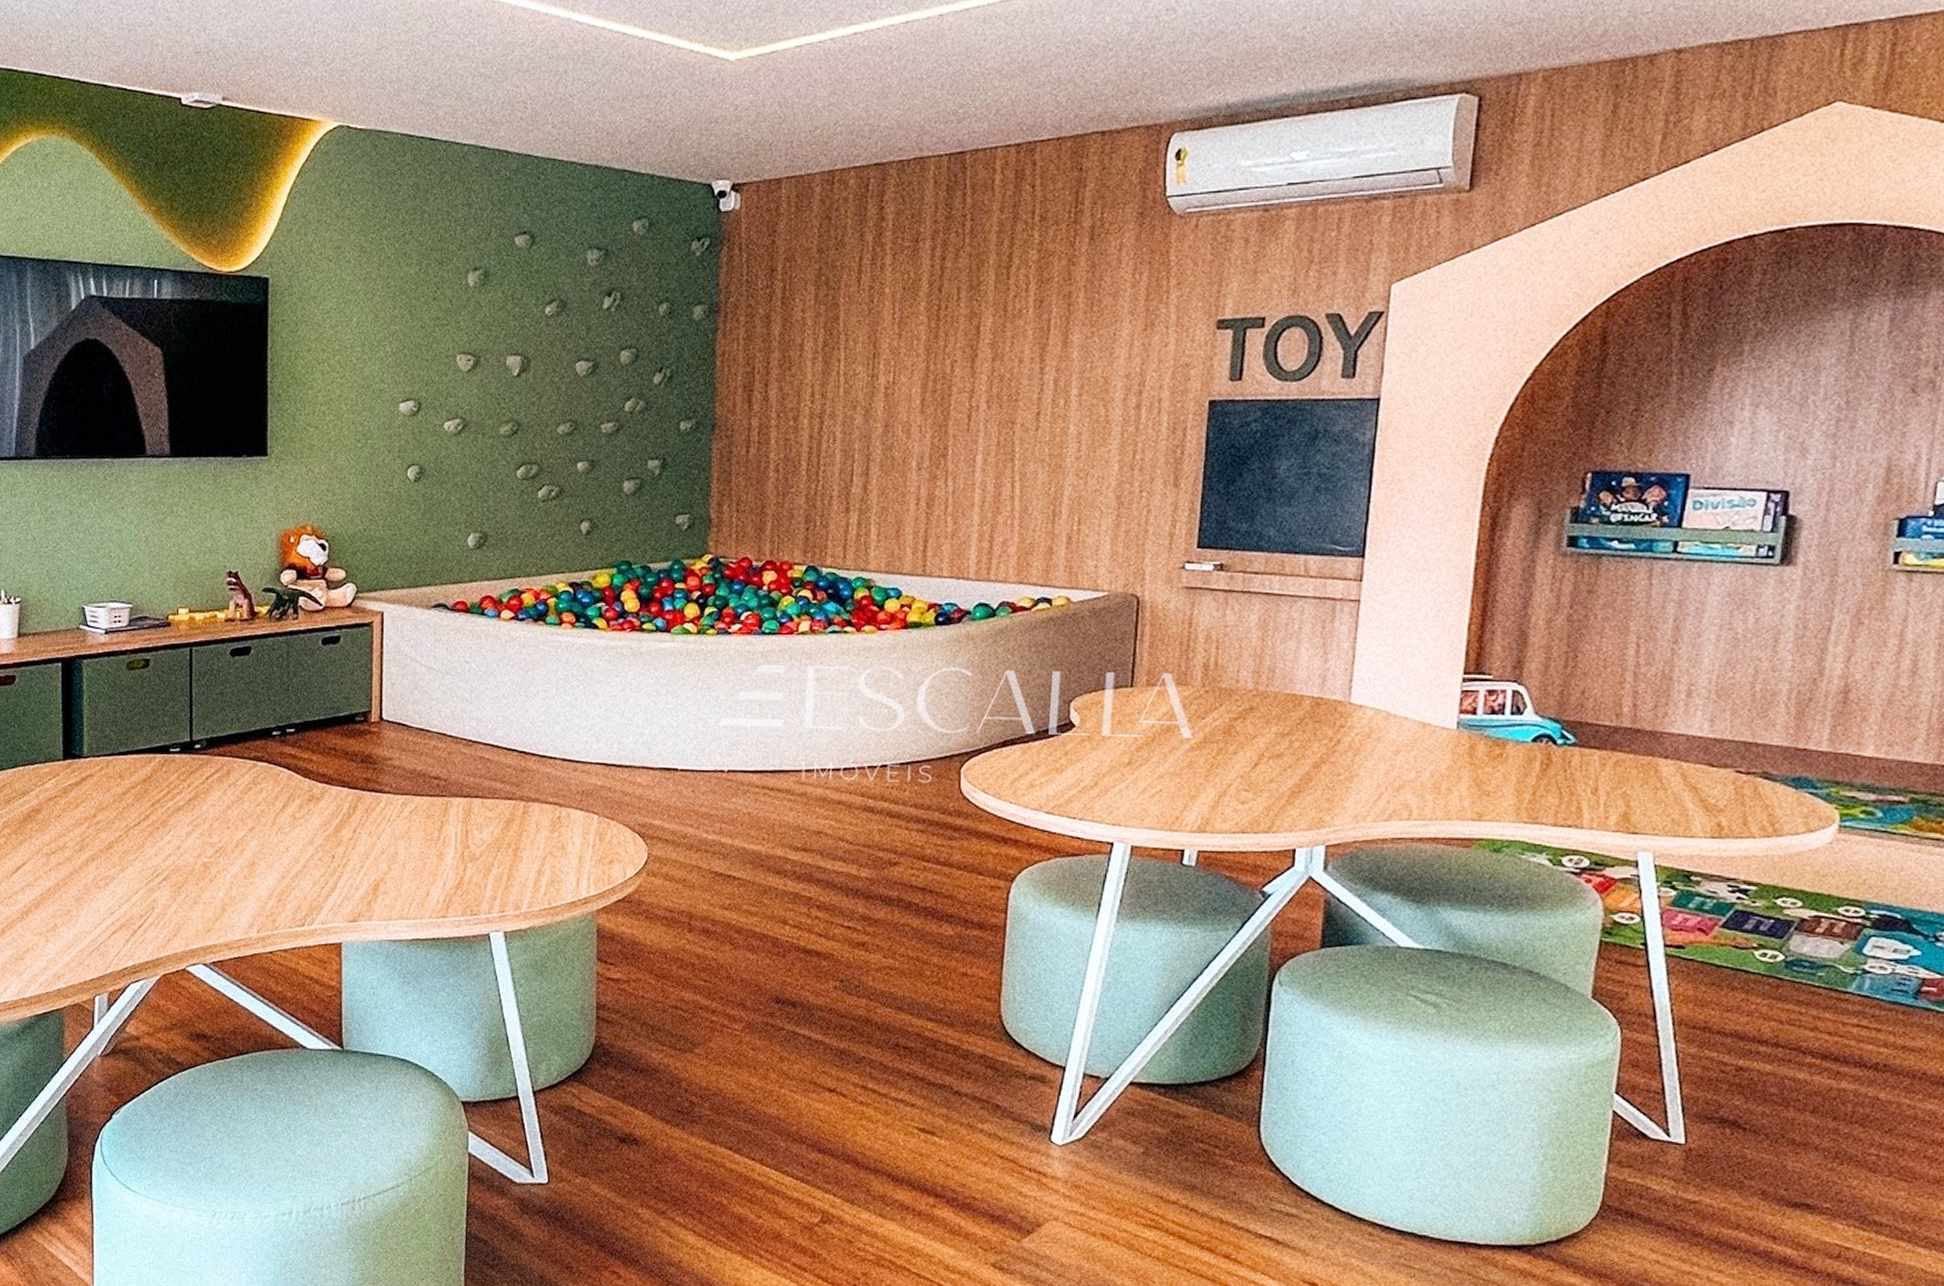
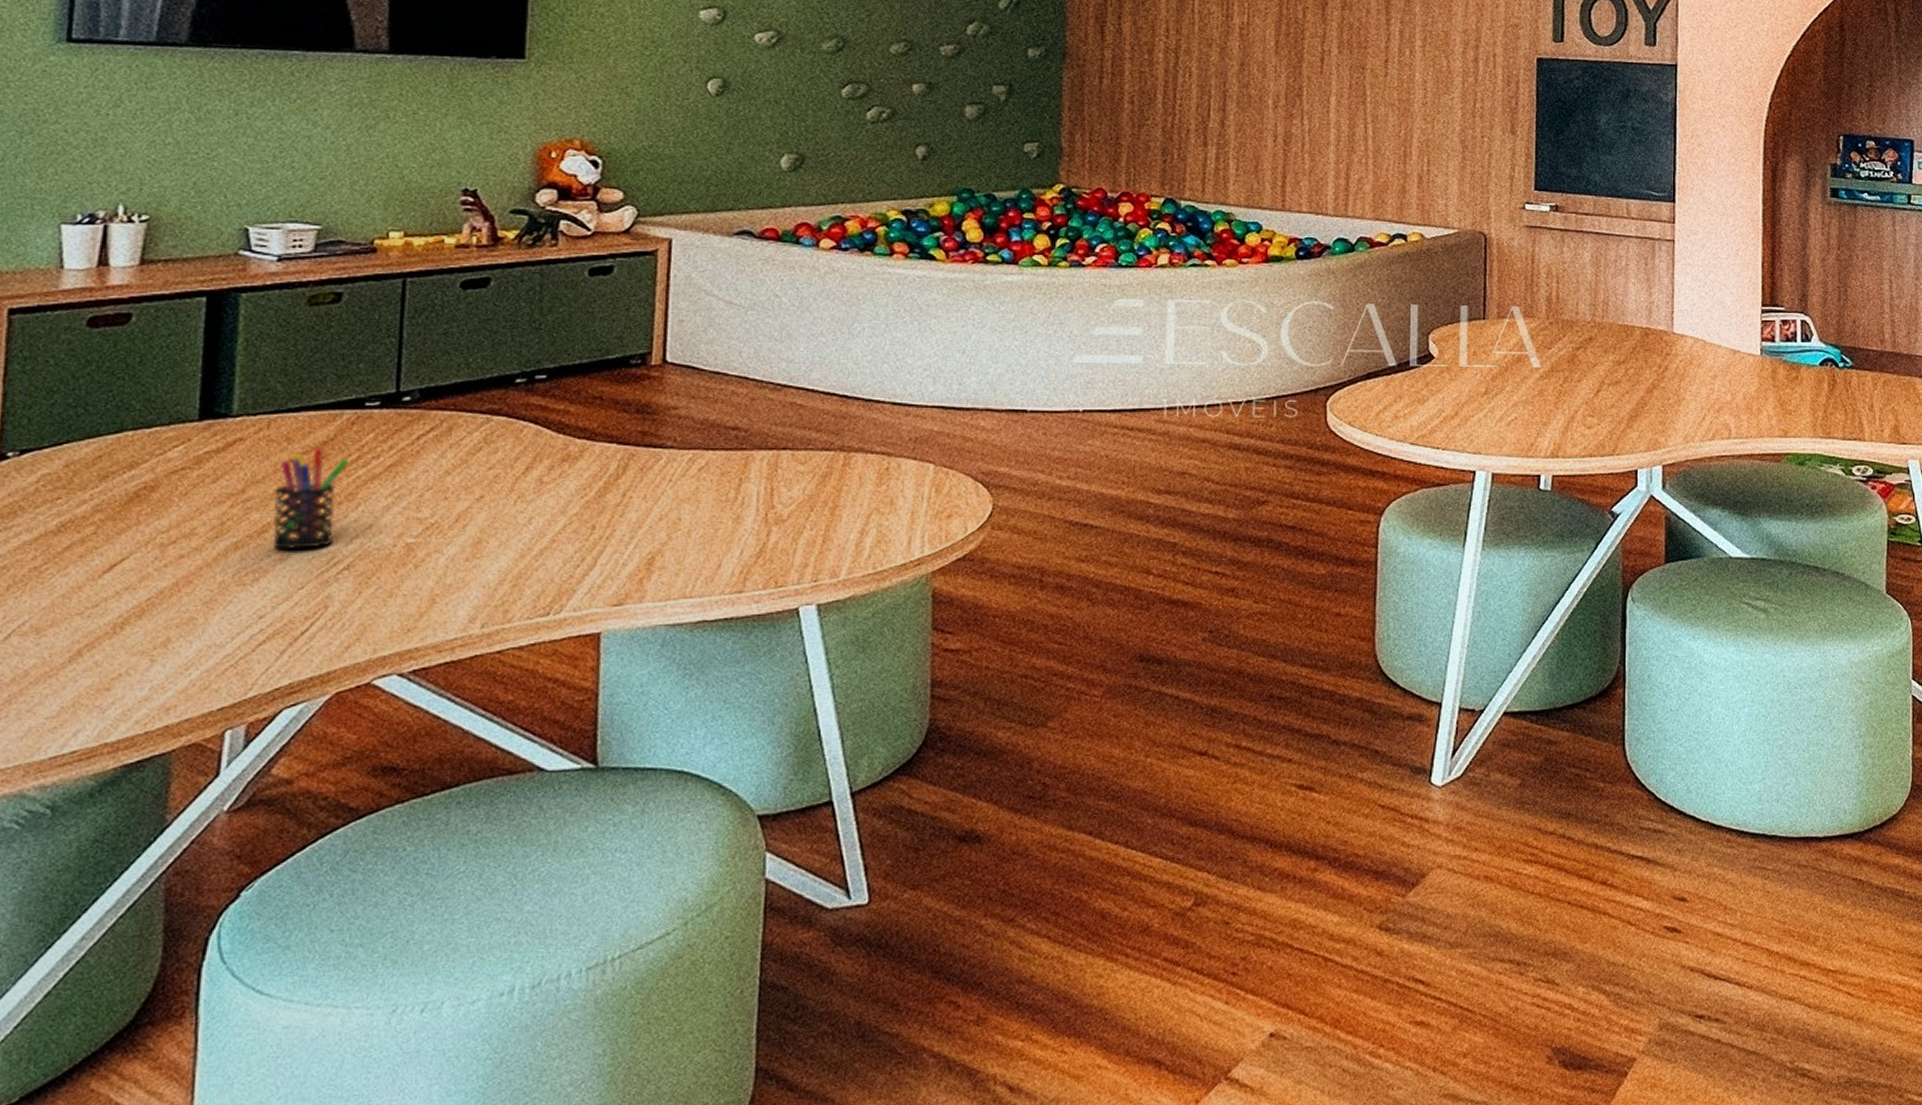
pen holder: none [114,783,163,863] -> present [272,447,350,549]

